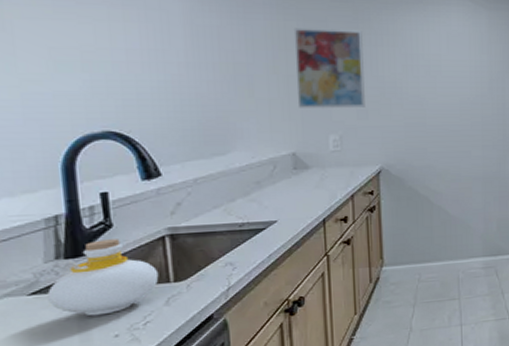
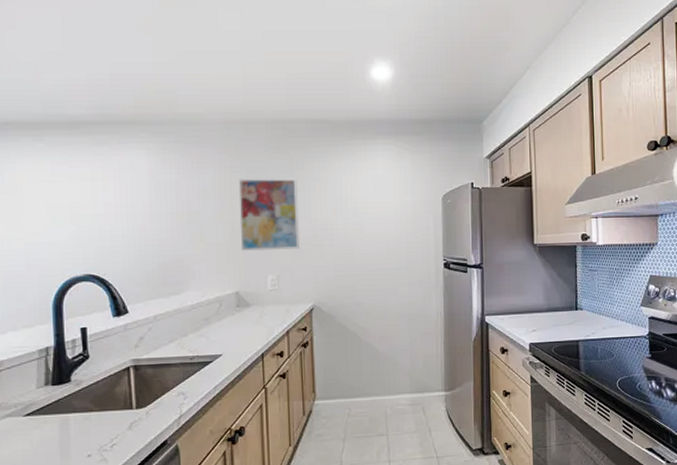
bottle: present [30,239,159,317] -> none [26,369,124,437]

